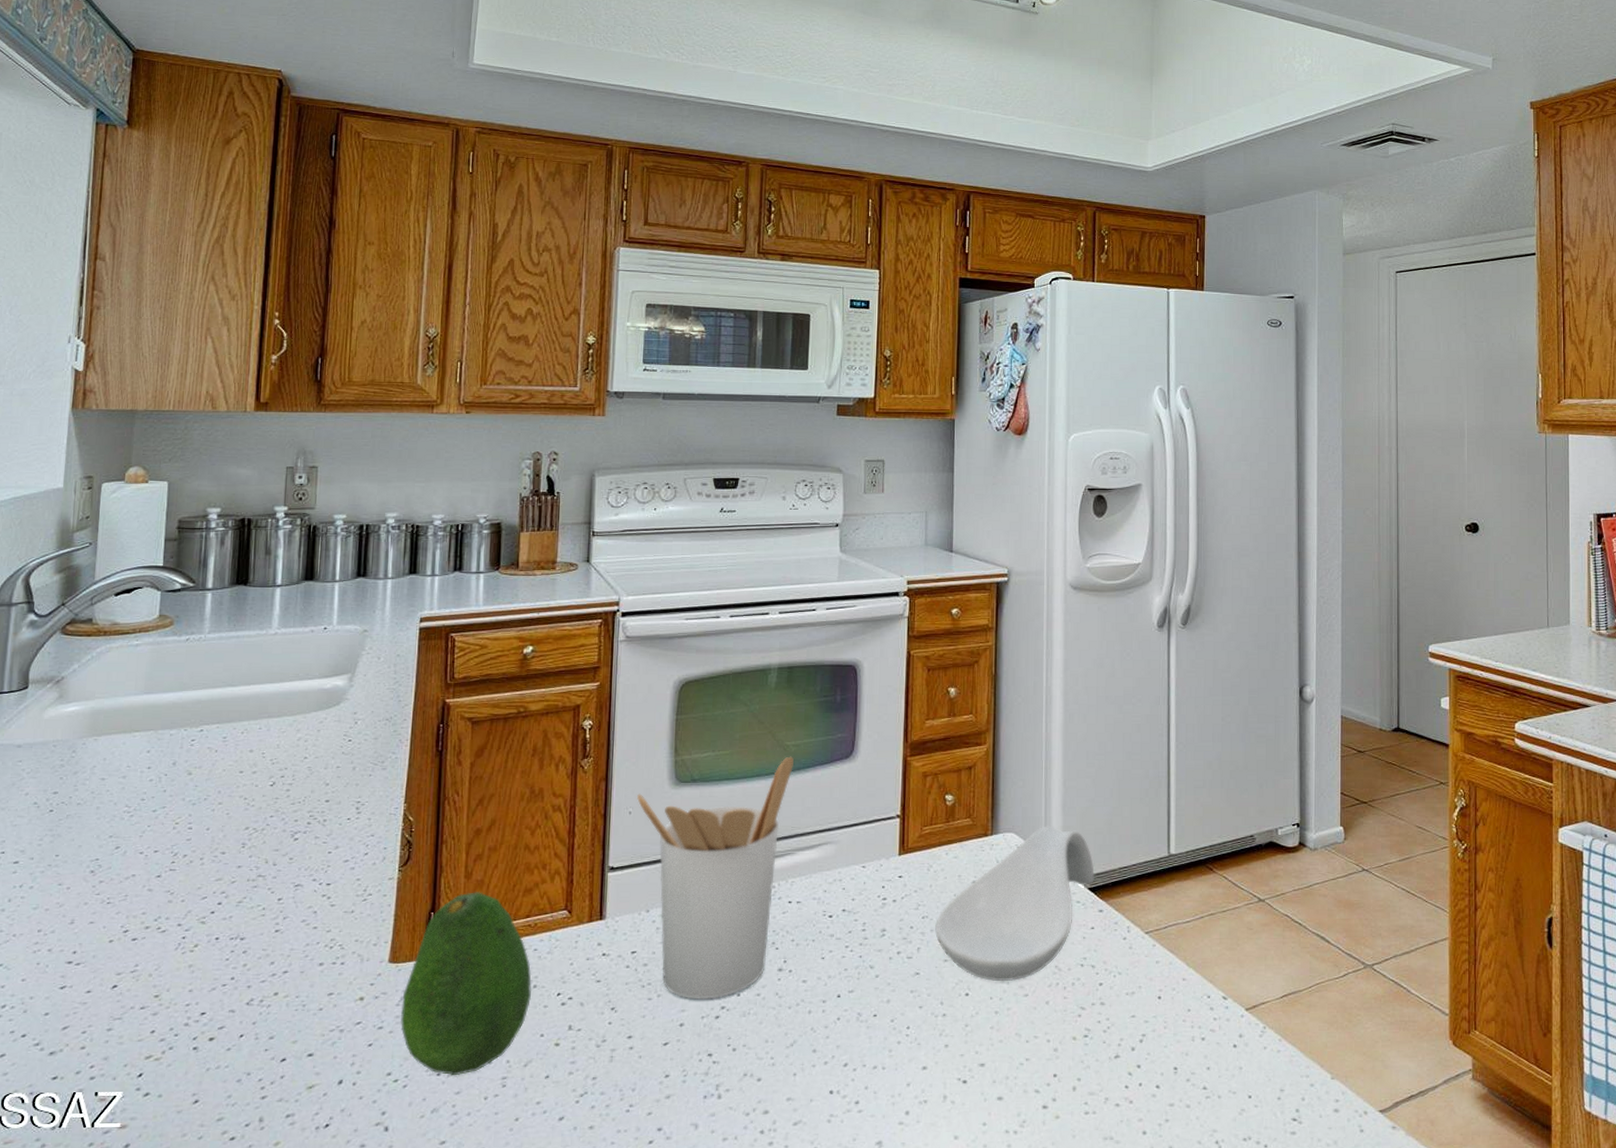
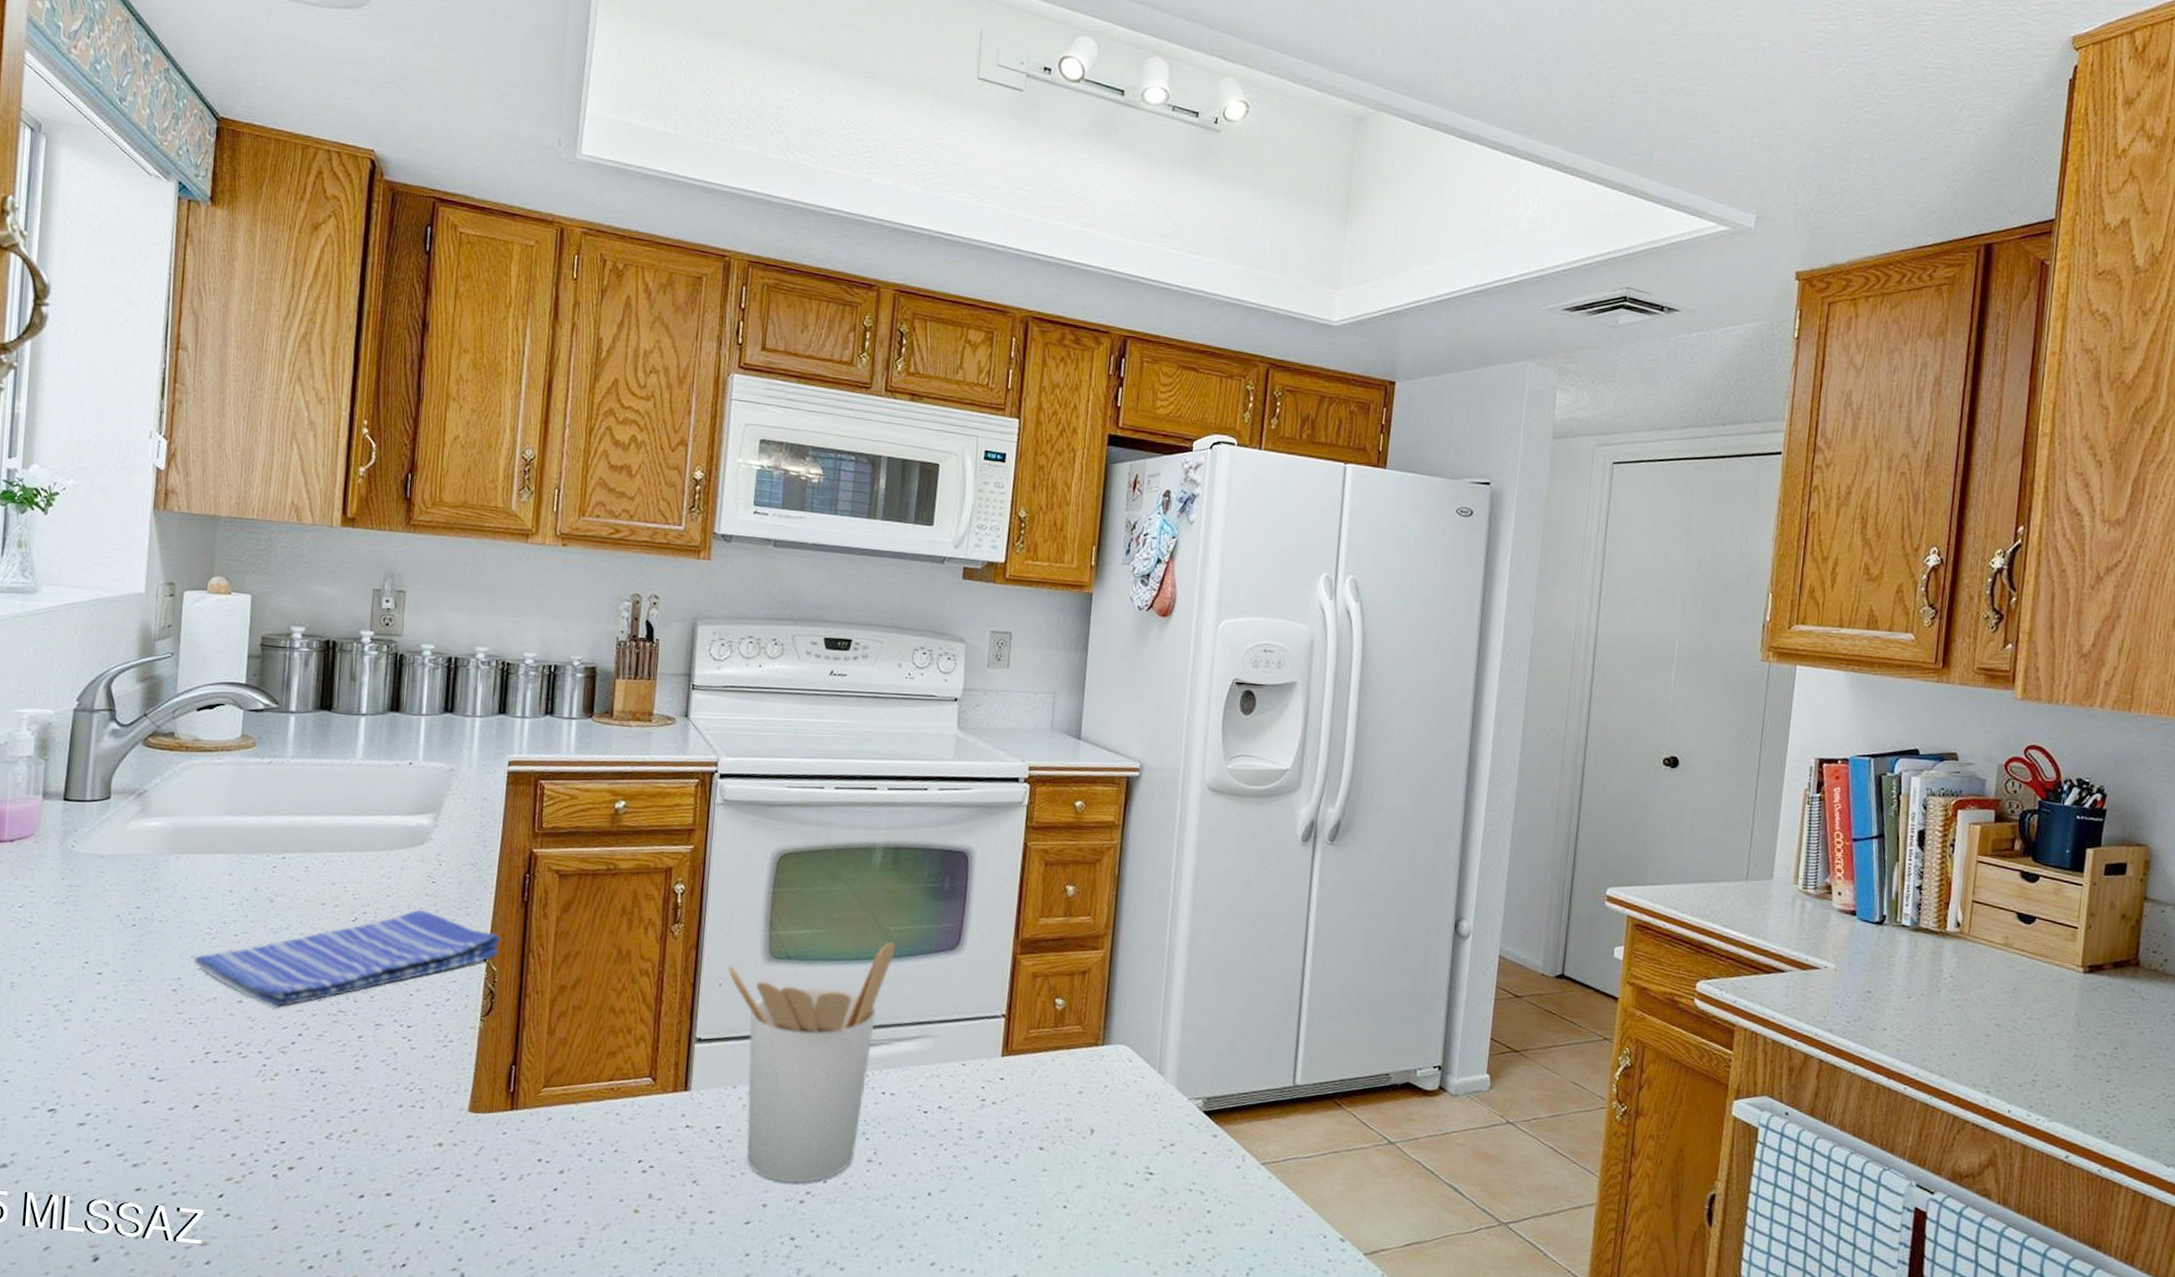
dish towel: none [112,768,417,880] -> present [194,909,501,1009]
fruit: present [400,892,532,1076] -> none [478,1049,613,1231]
spoon rest: present [935,826,1096,981] -> none [1035,1041,1212,1198]

